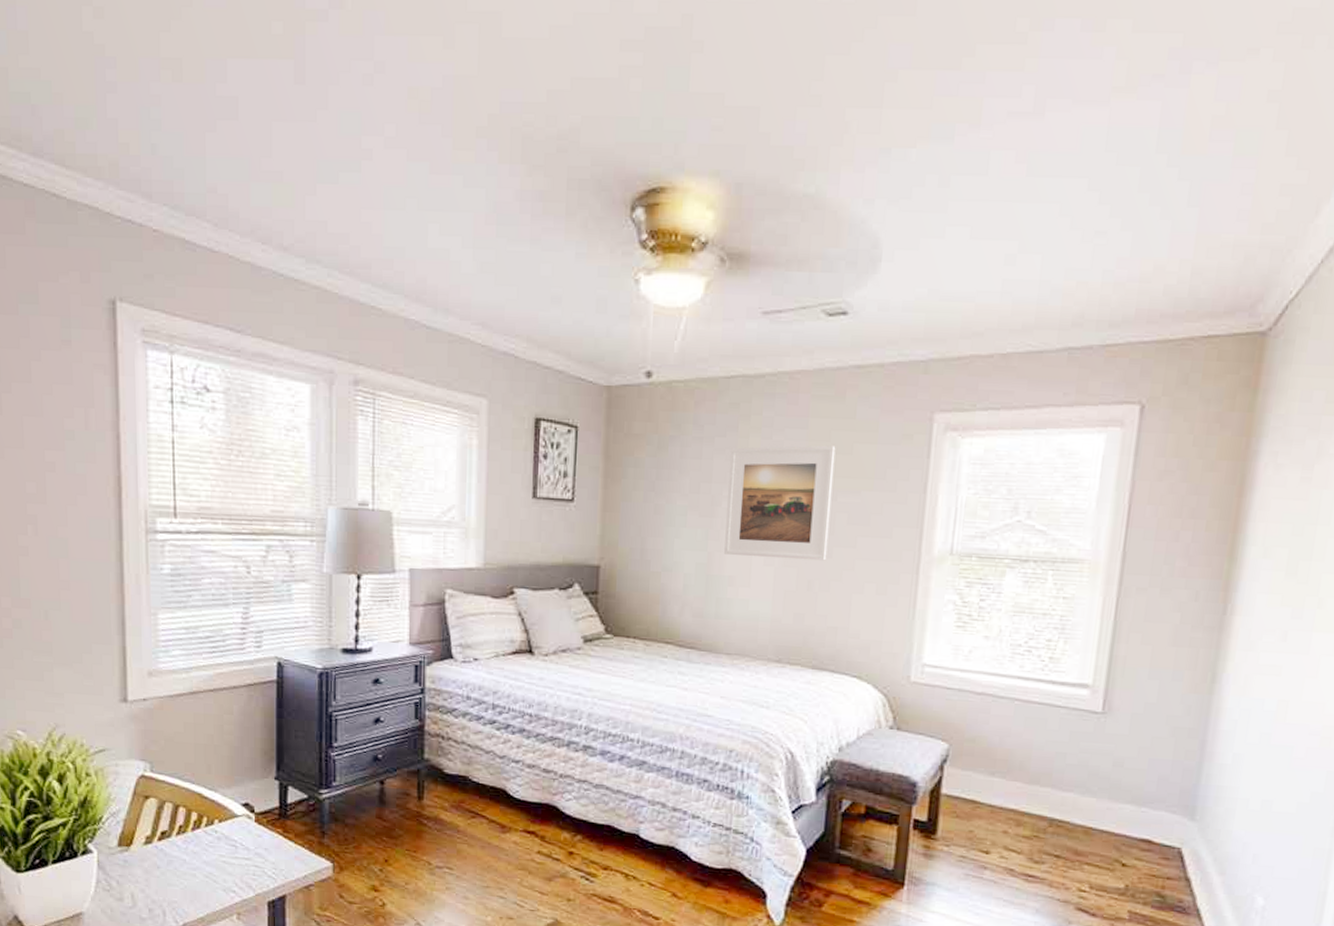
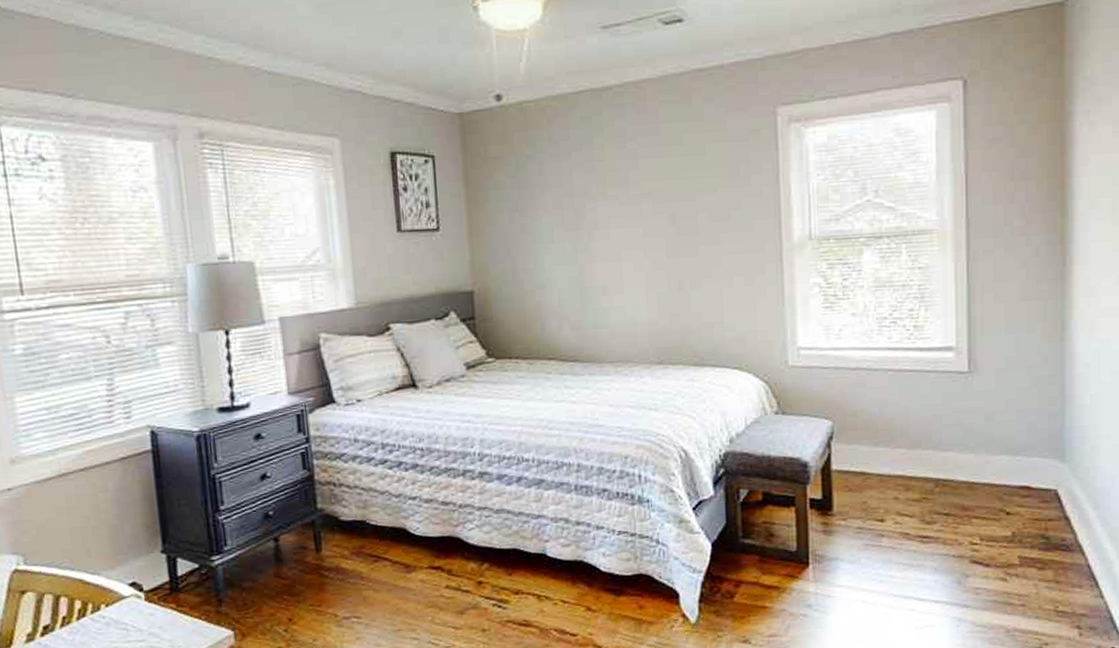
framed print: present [723,445,836,561] -> none [588,148,694,265]

